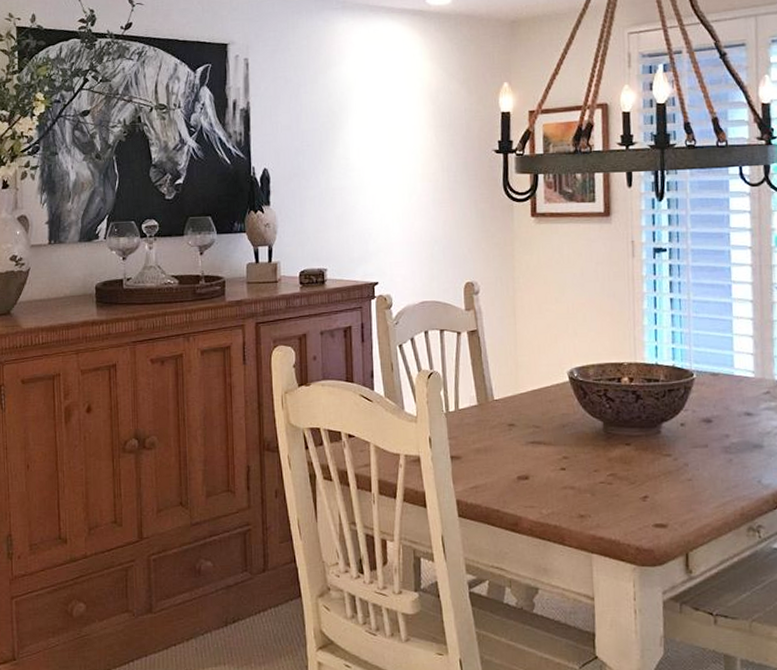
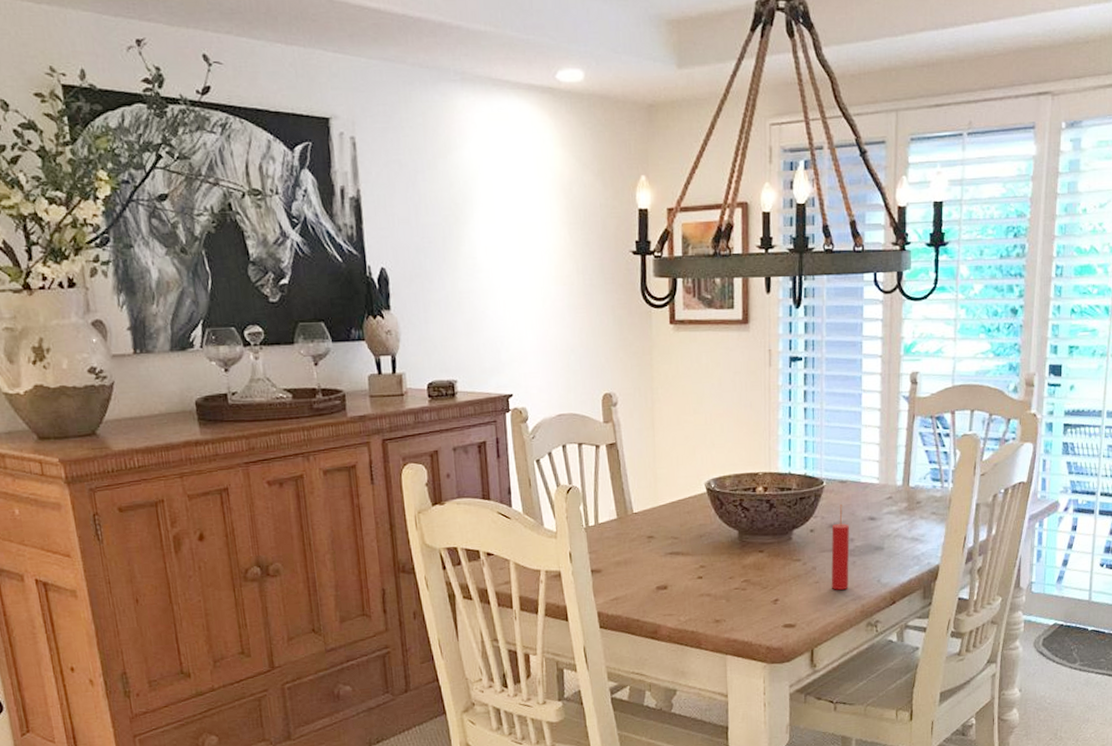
candle: none [704,398,726,489] -> present [831,504,850,590]

